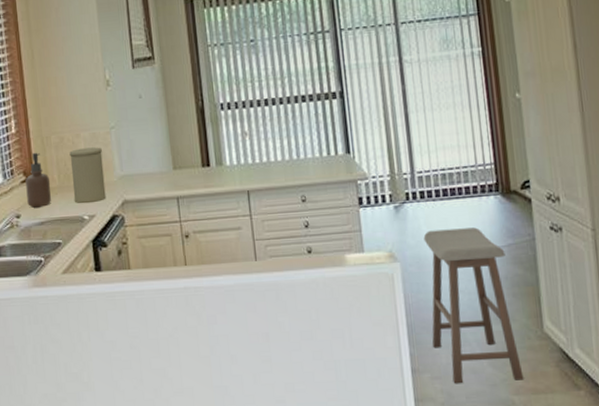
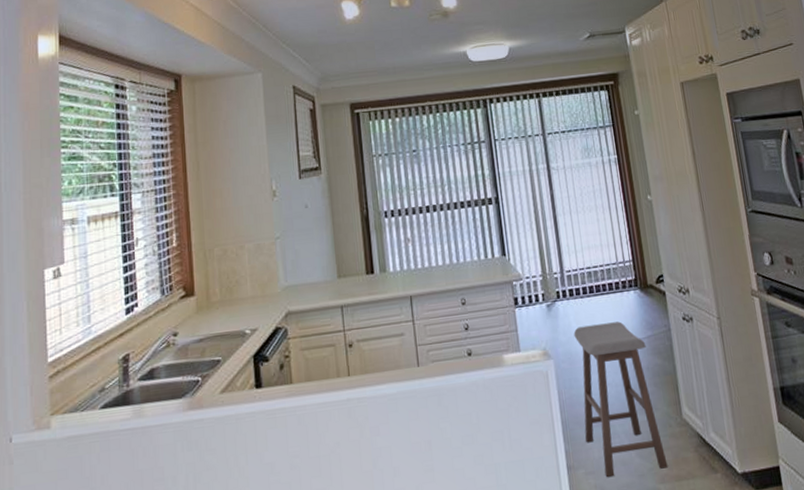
soap dispenser: present [25,152,51,208] -> none [185,266,211,324]
canister: present [69,147,106,204] -> none [233,258,269,318]

